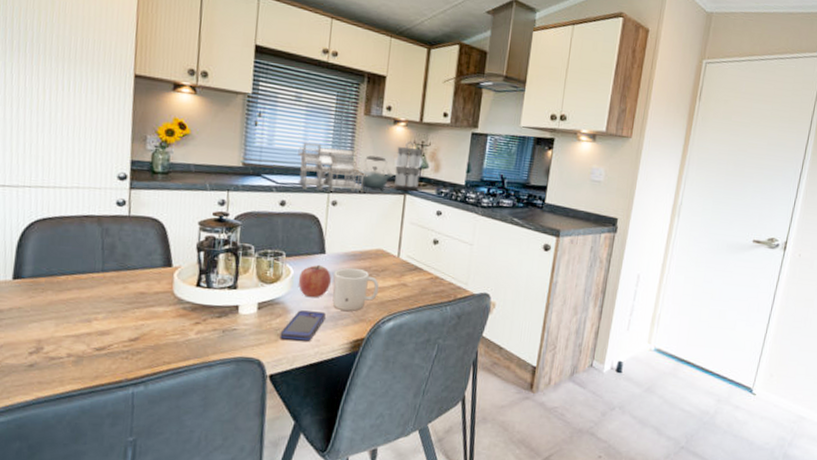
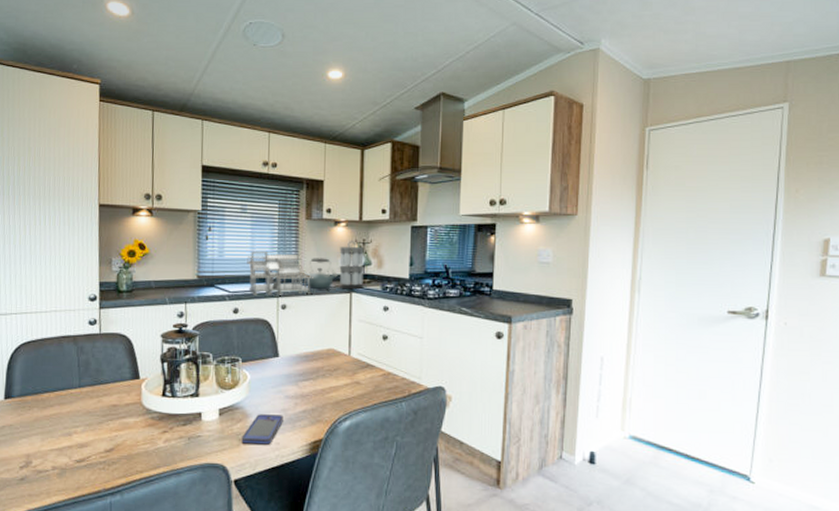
fruit: present [298,264,331,298] -> none [255,367,286,401]
mug: present [332,267,380,311] -> none [288,369,333,412]

